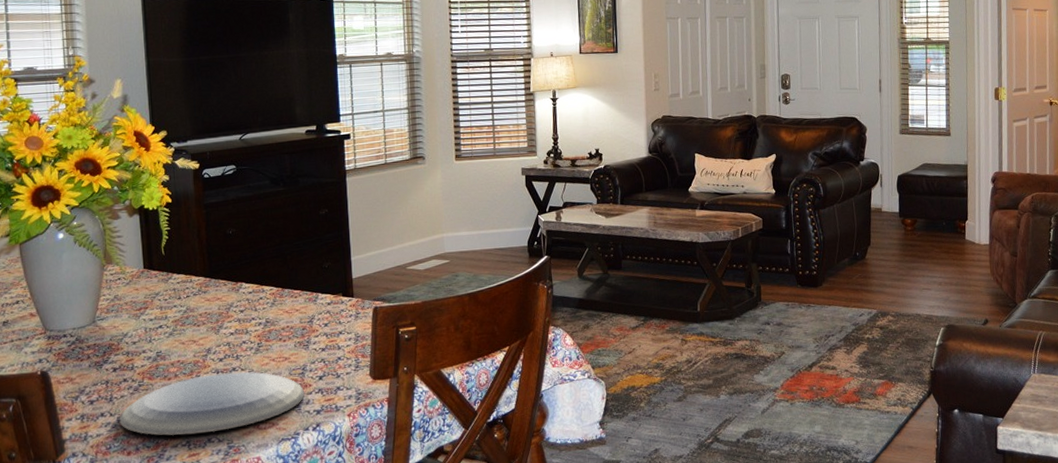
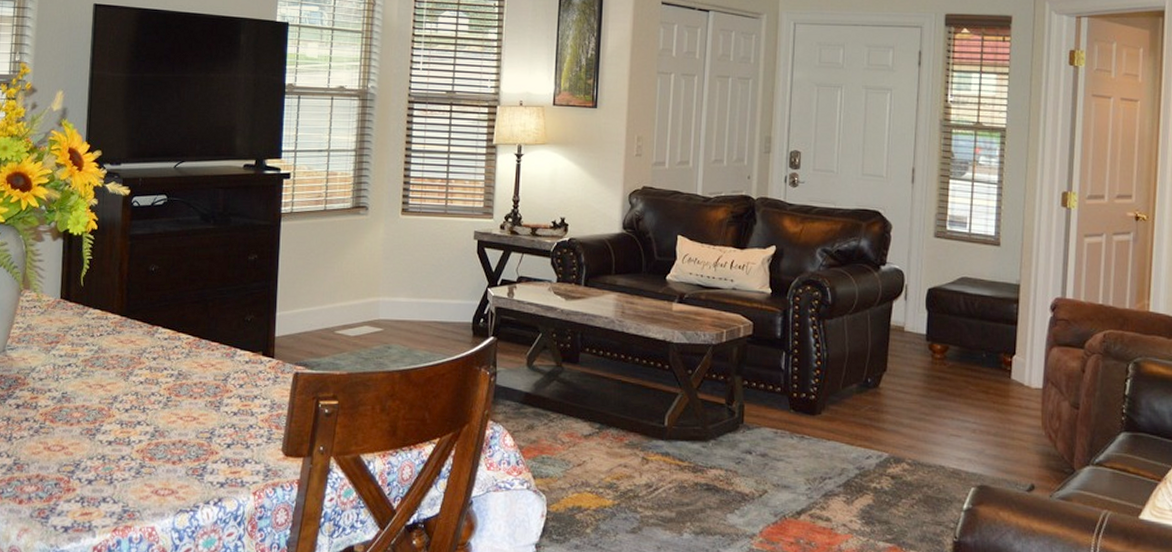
plate: present [119,371,304,436] -> none [15,425,210,491]

